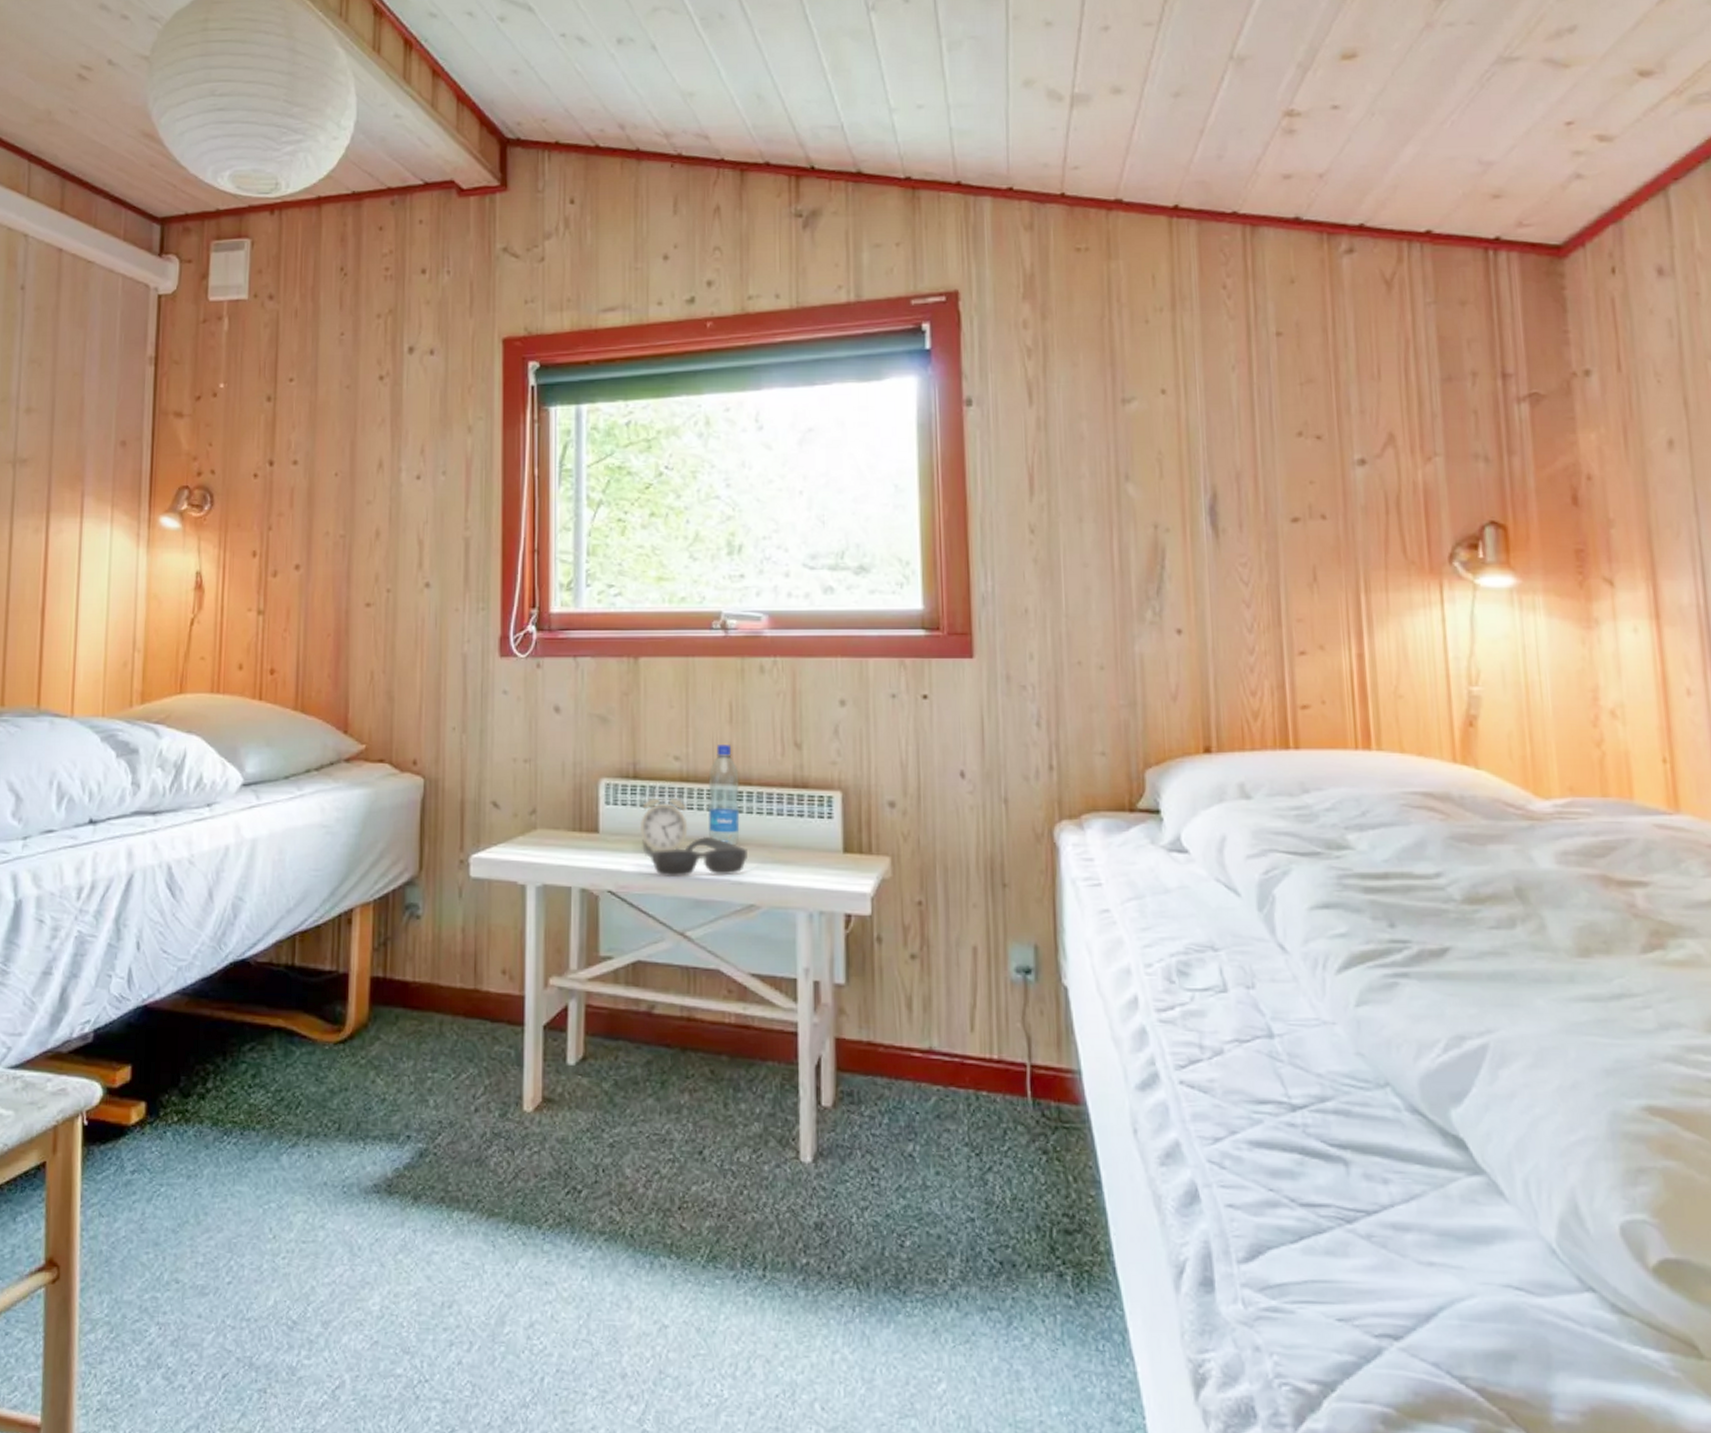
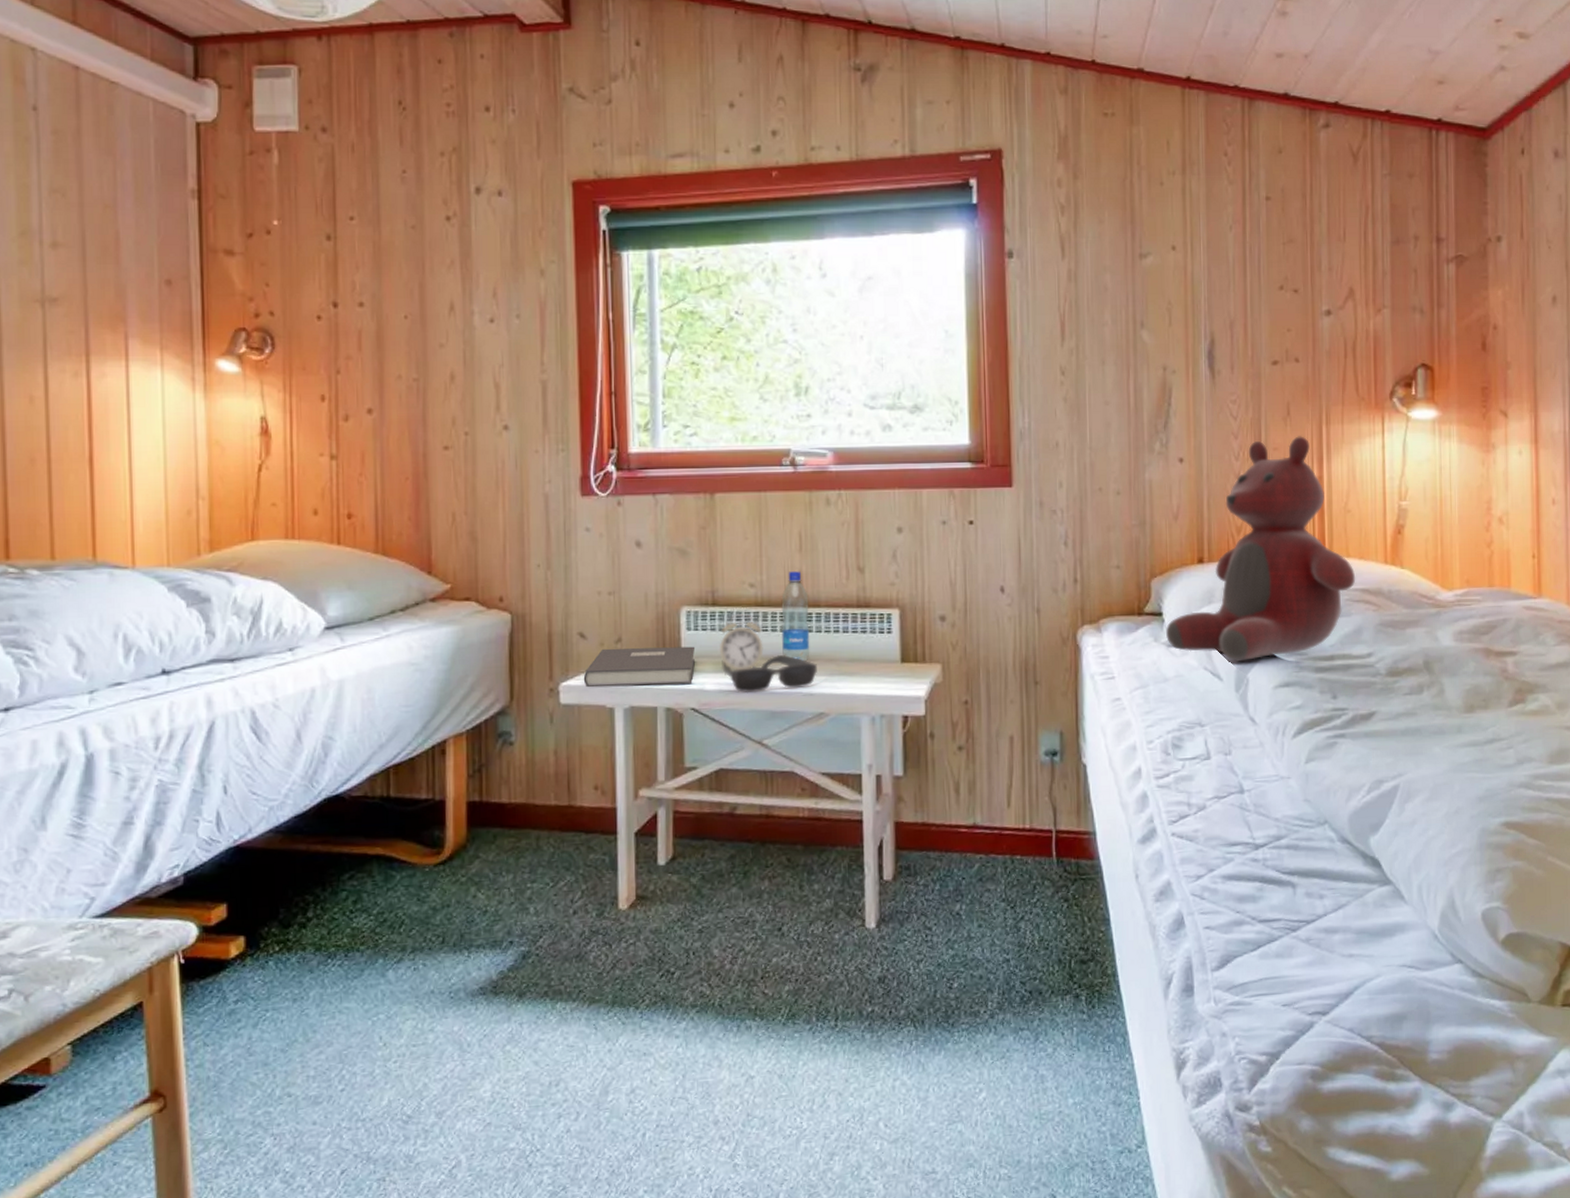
book: none [495,820,614,863] -> present [583,646,696,688]
teddy bear: none [1164,605,1414,873] -> present [1165,436,1356,661]

